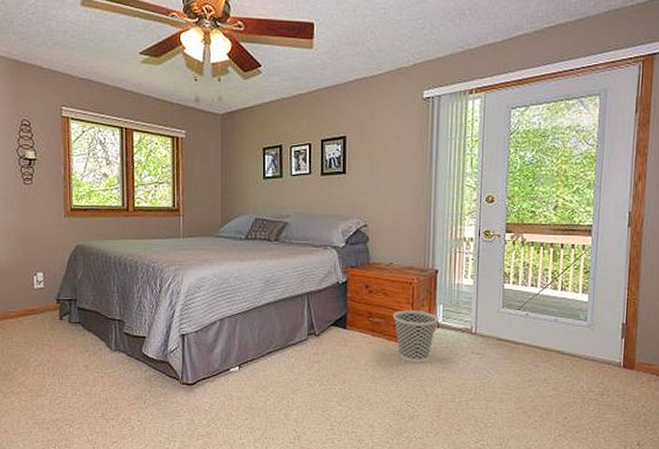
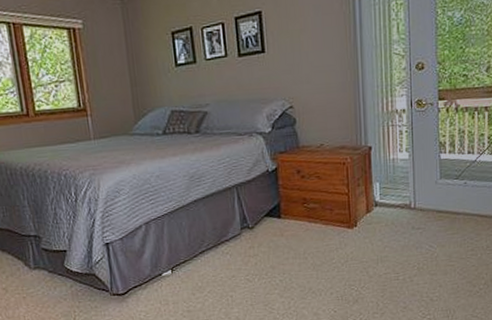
wastebasket: present [393,310,437,363] -> none [329,191,375,245]

